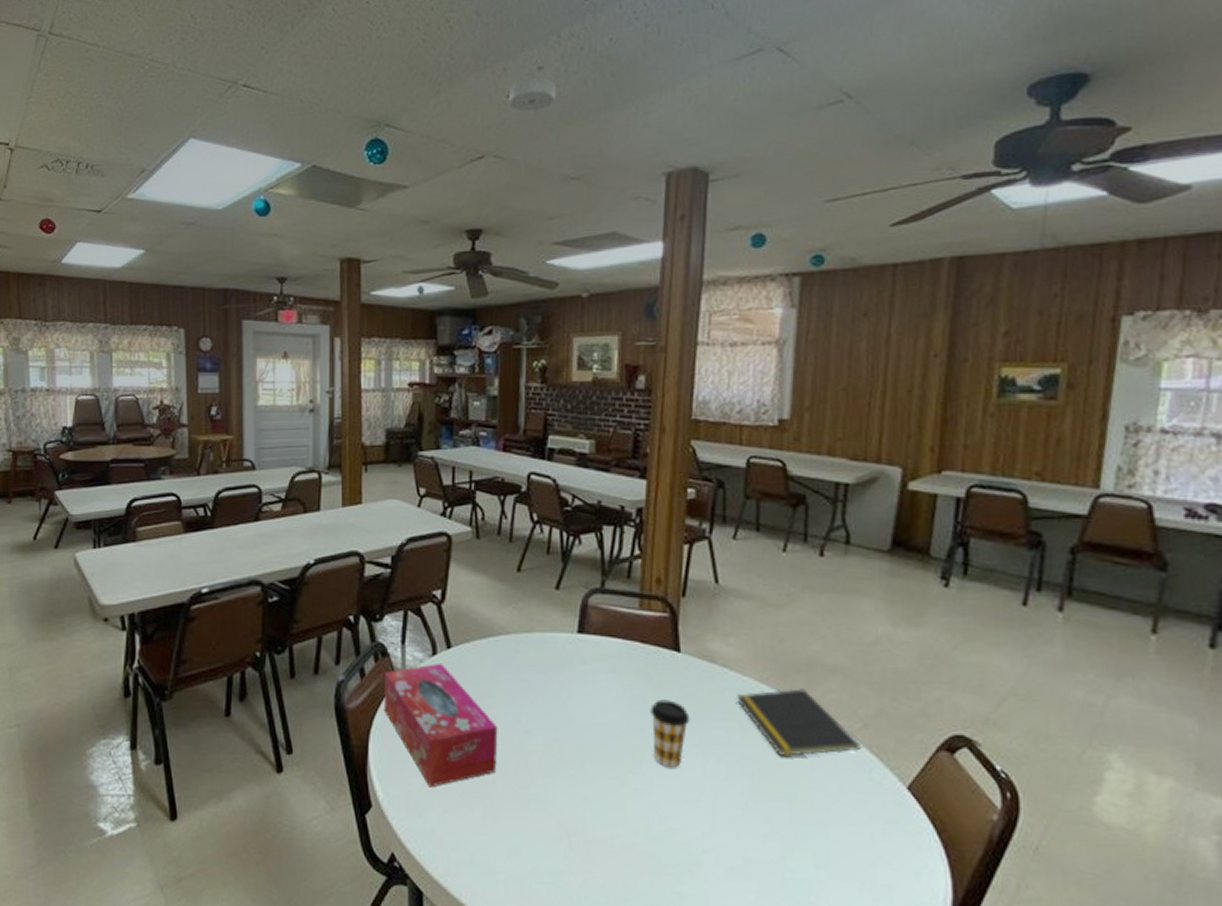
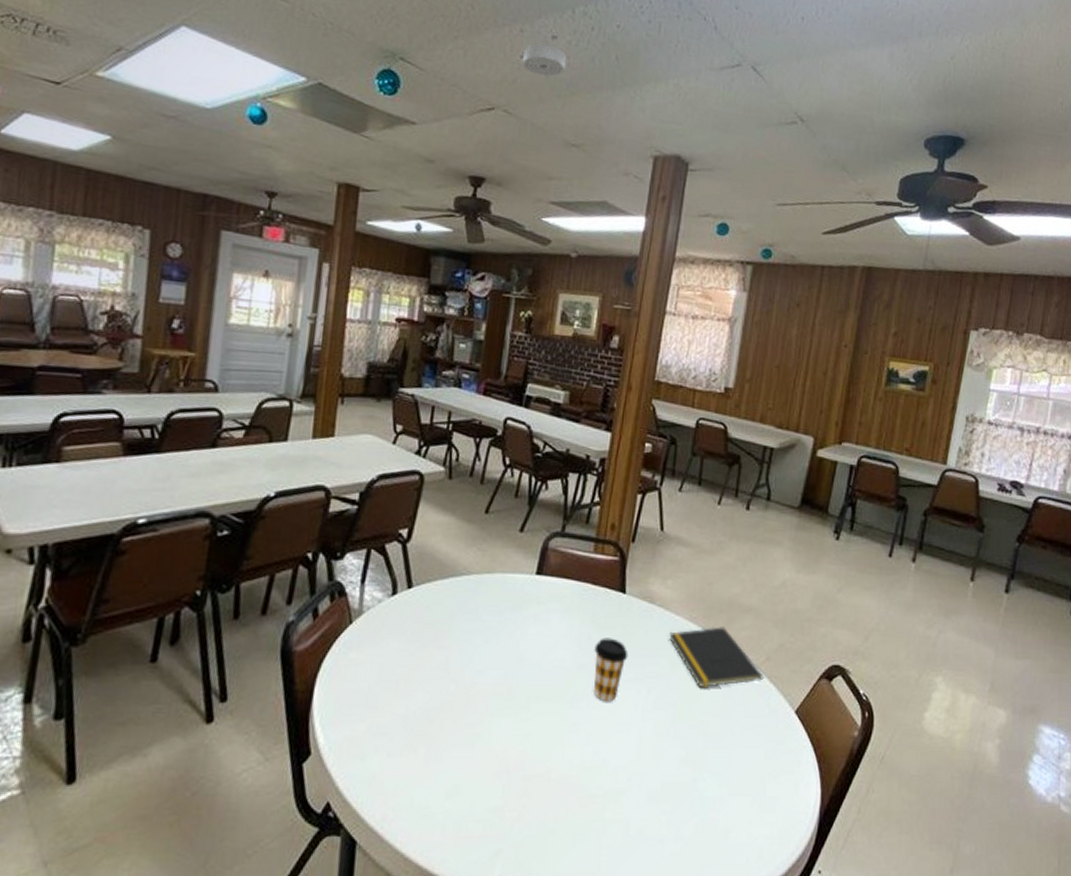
tissue box: present [383,662,498,788] -> none [334,602,451,731]

